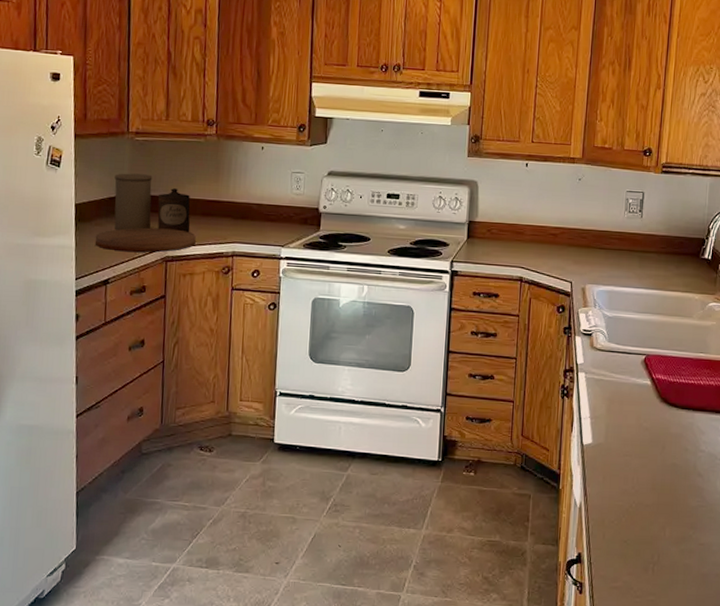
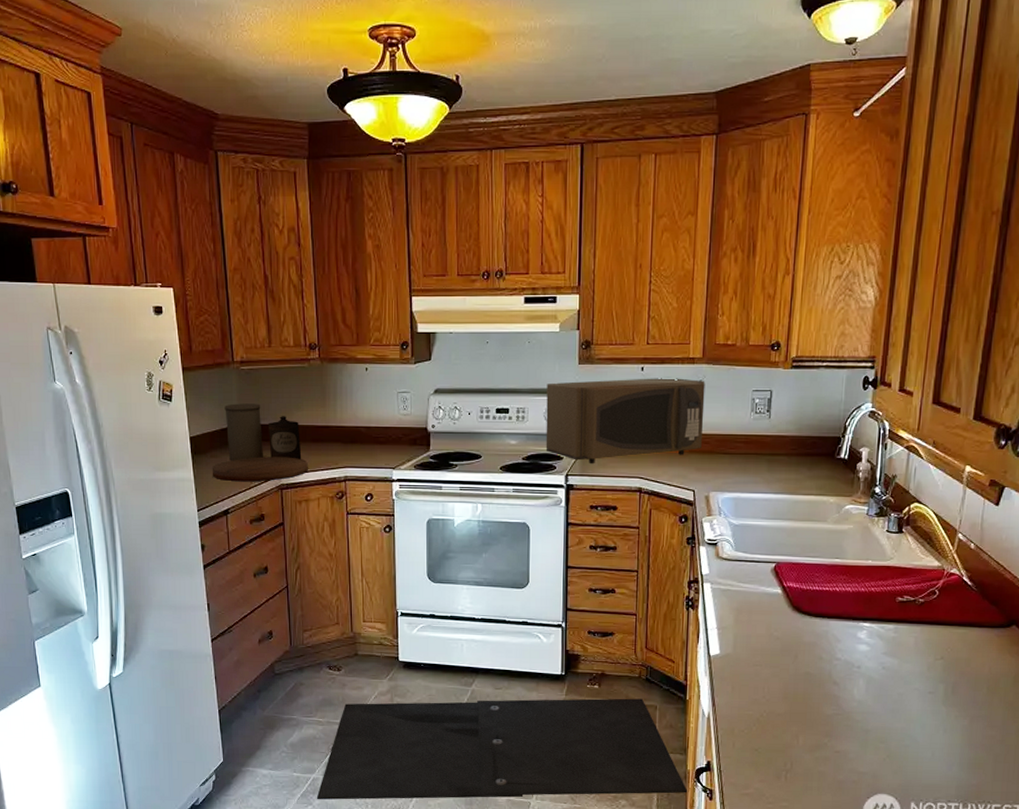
door mat: none [174,485,559,593] -> present [316,698,688,800]
microwave: none [433,172,584,251] -> present [545,377,705,463]

